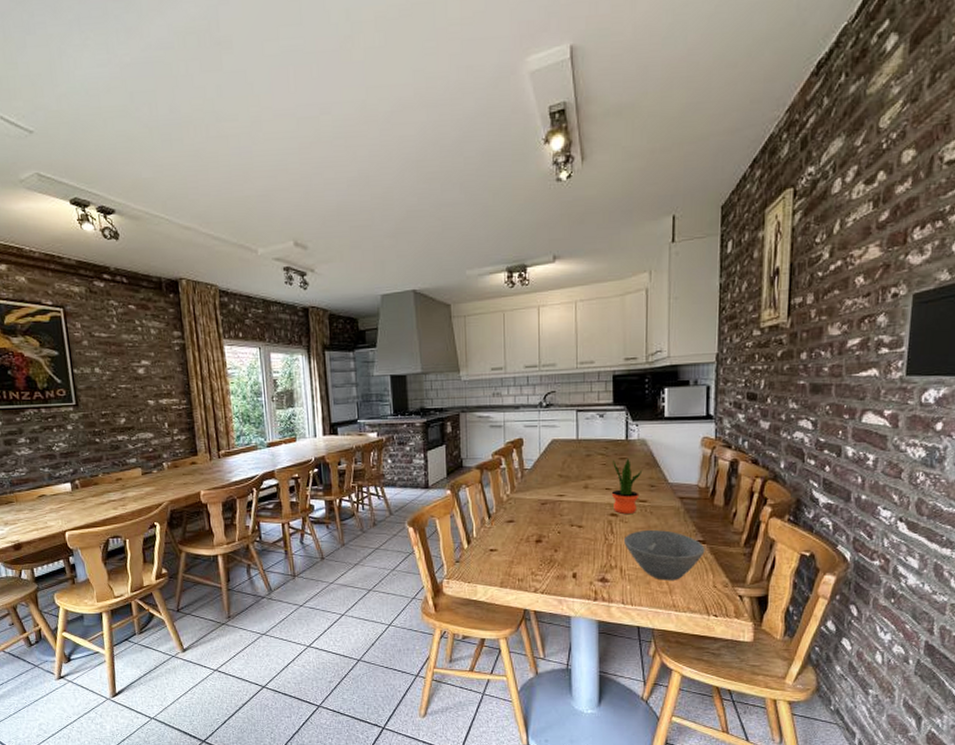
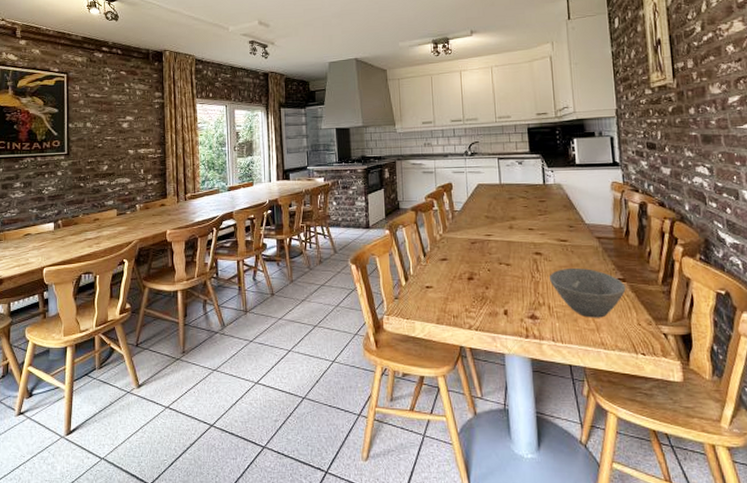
potted plant: present [611,459,643,514] -> none [533,202,561,253]

